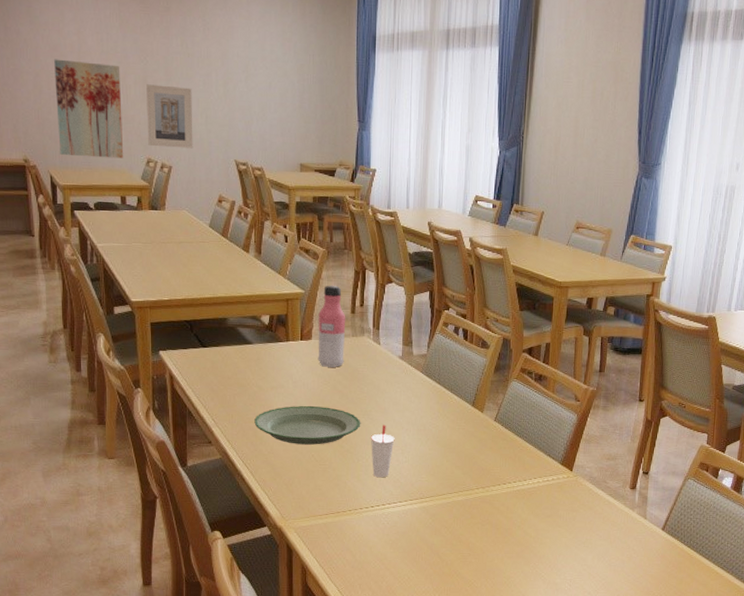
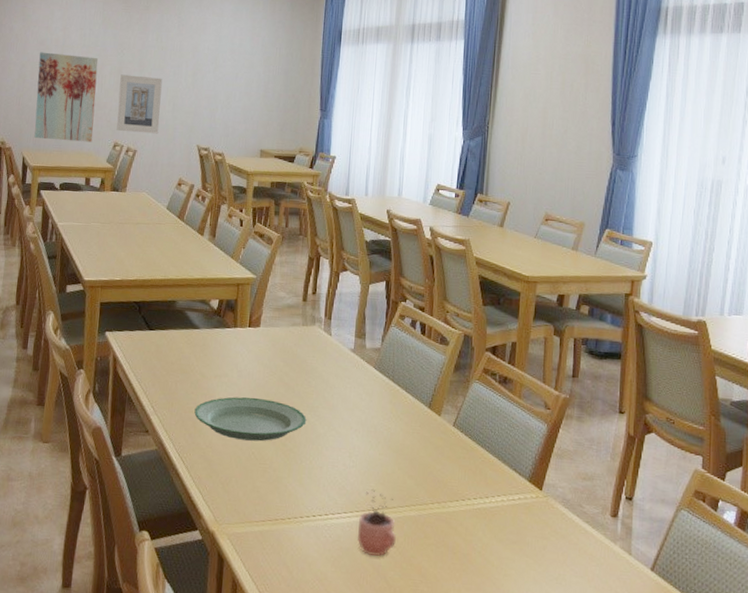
water bottle: present [318,285,346,367] -> none [265,271,297,358]
cup: present [370,424,395,477] -> none [315,423,342,483]
cocoa: none [412,479,446,537] -> present [357,488,396,556]

